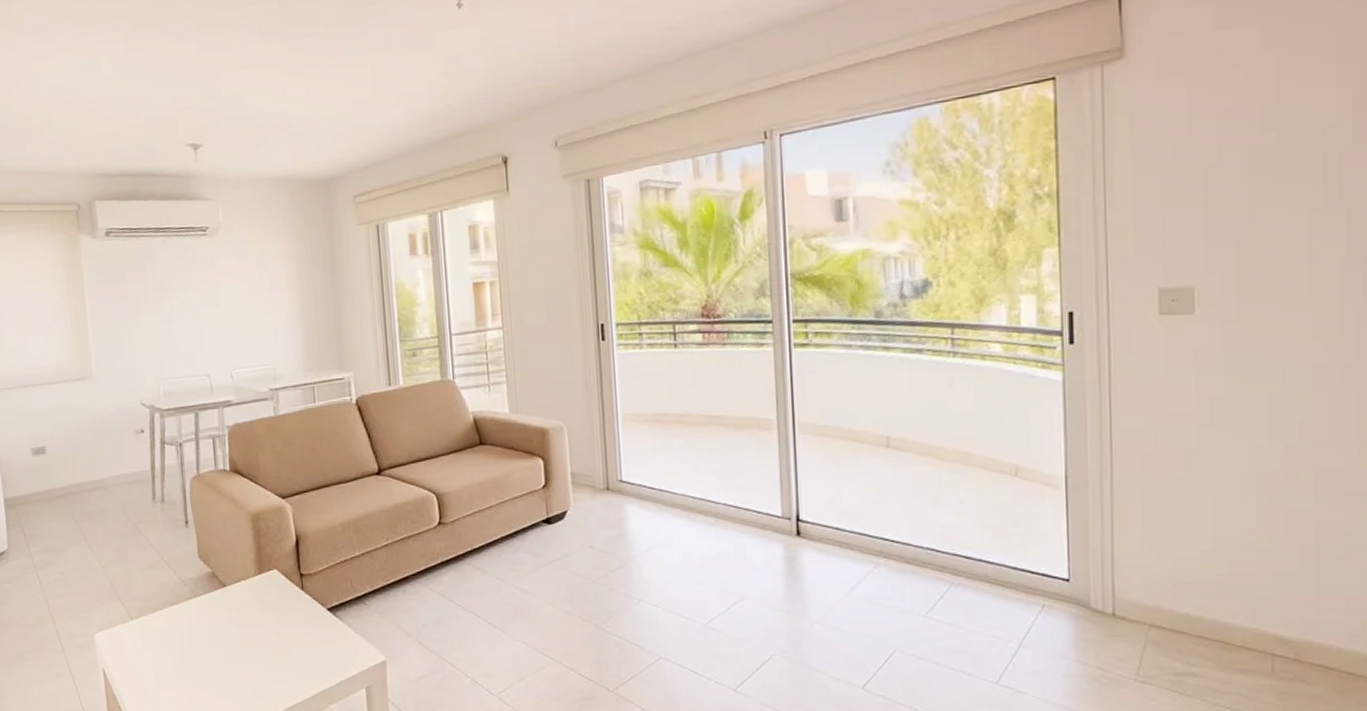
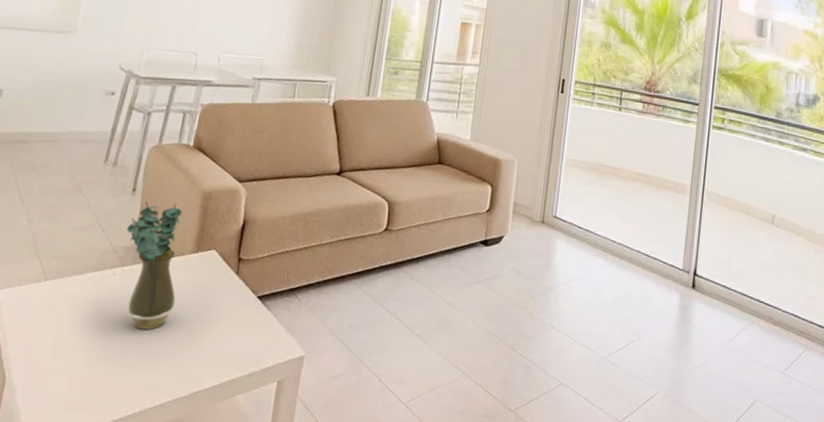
vase: none [190,529,252,654] -> present [126,201,183,330]

